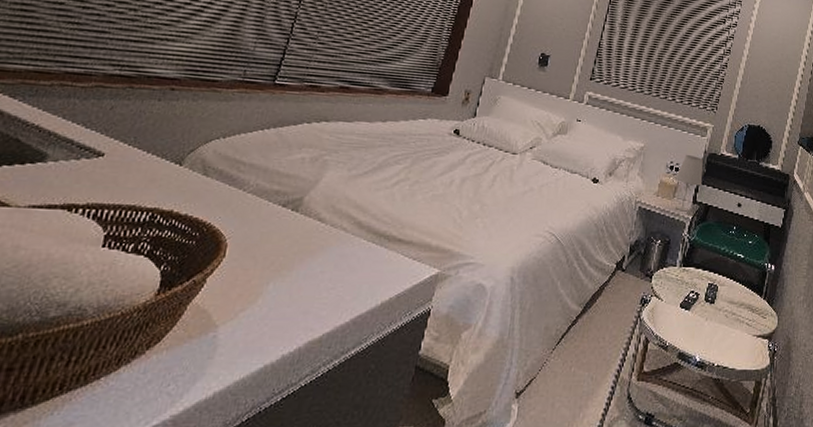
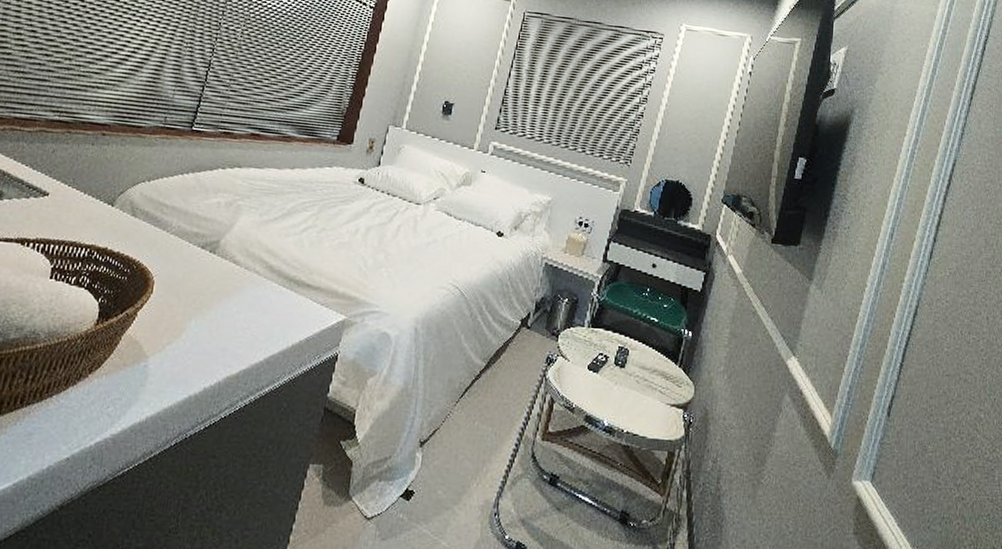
table lamp: present [675,155,703,212] -> none [584,210,615,271]

